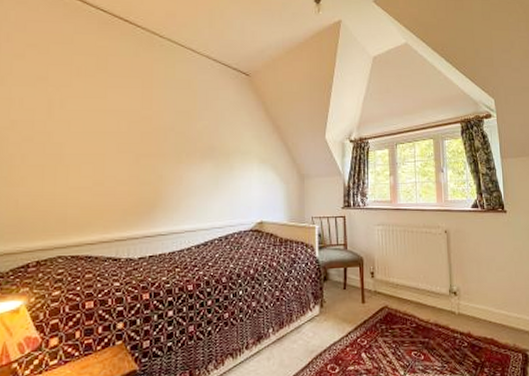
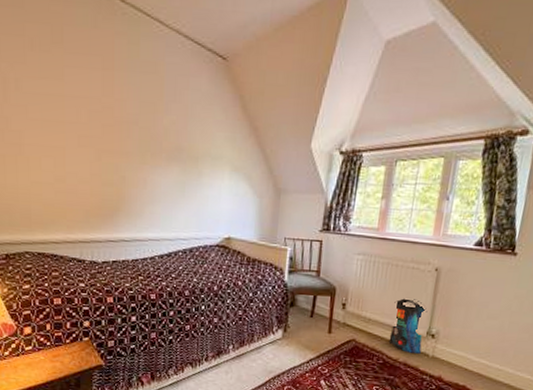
pouch: none [416,260,448,313] -> present [388,298,427,354]

